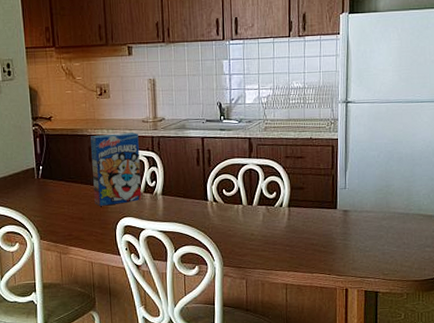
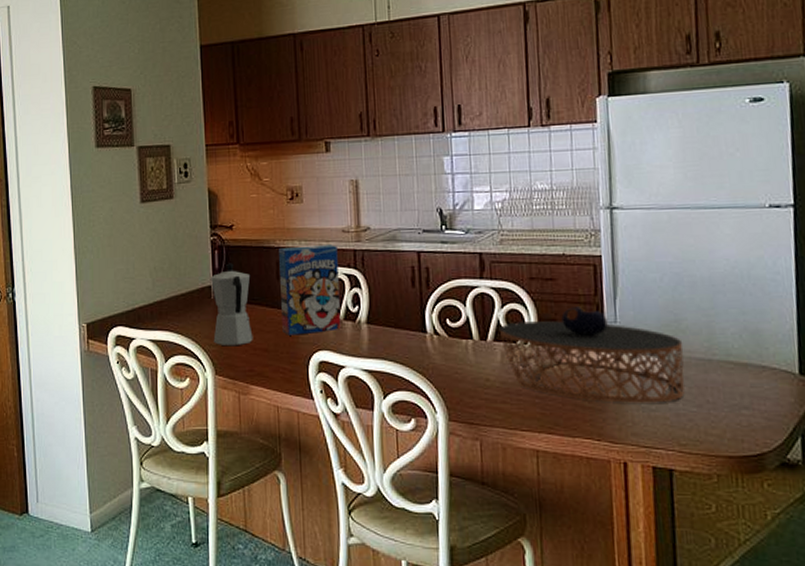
moka pot: none [34,148,71,217] -> present [211,263,253,347]
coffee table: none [262,177,391,247] -> present [499,307,685,403]

